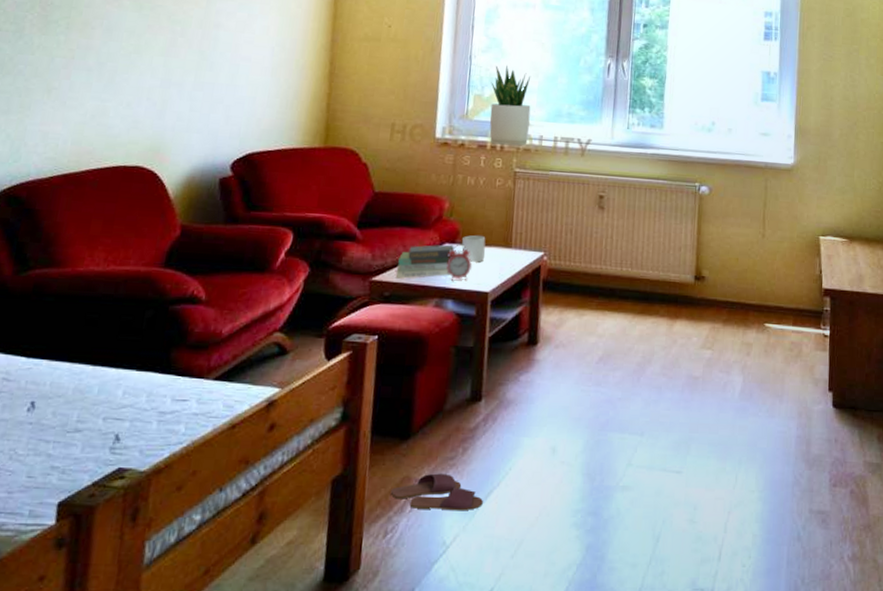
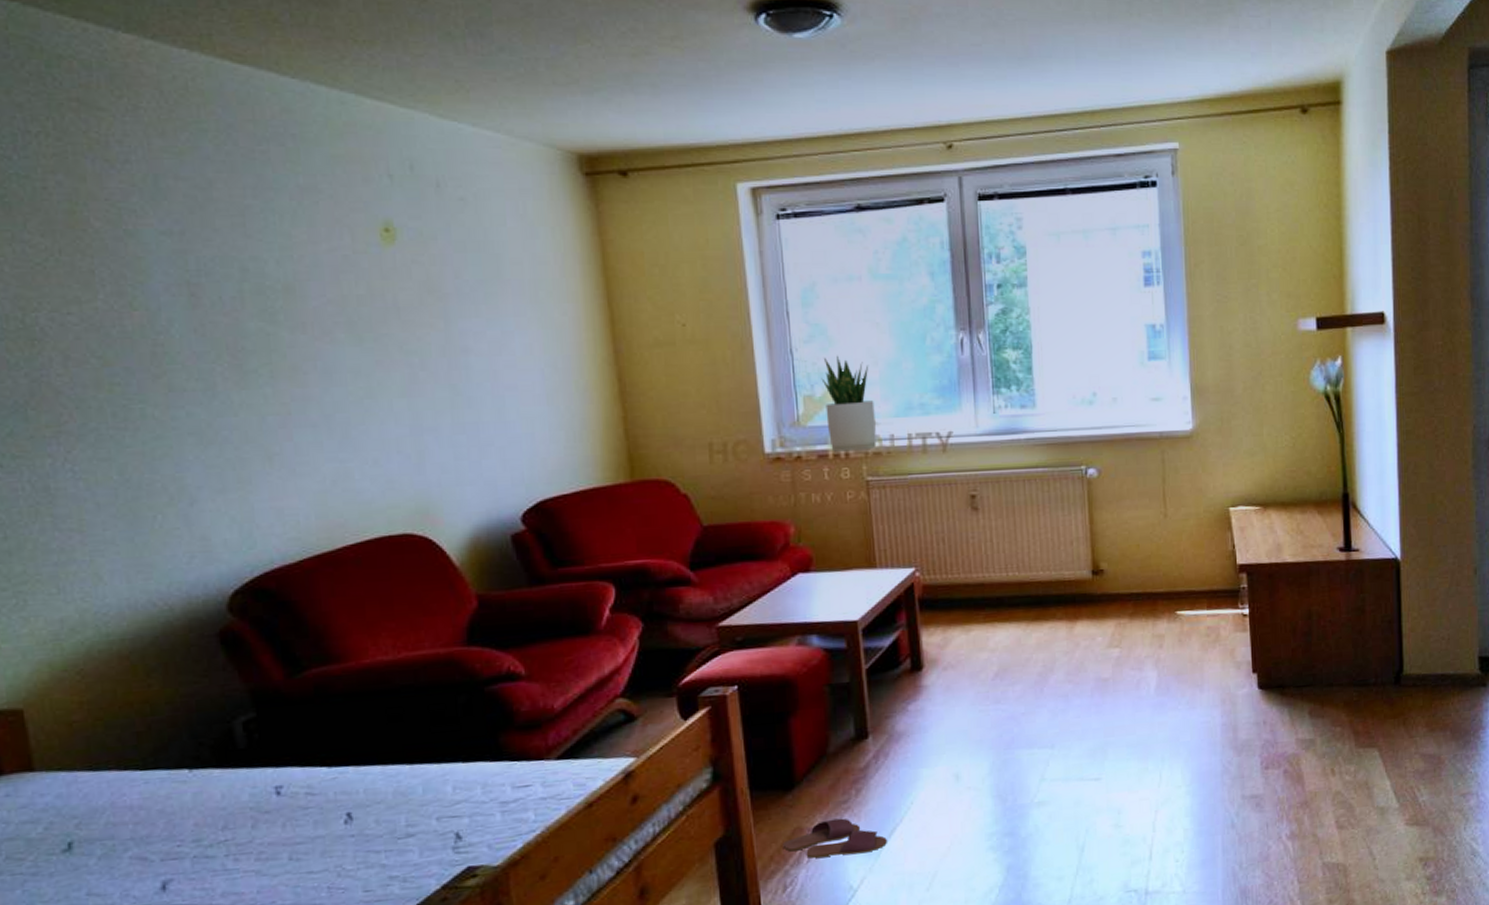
books: present [395,244,456,279] -> none [745,574,812,620]
alarm clock: present [446,244,473,281] -> none [803,571,834,614]
mug: present [461,234,486,263] -> none [816,558,848,591]

